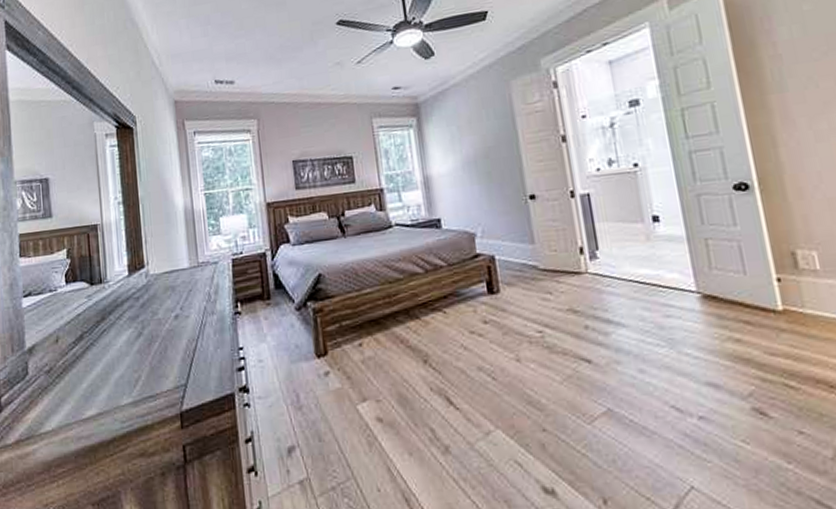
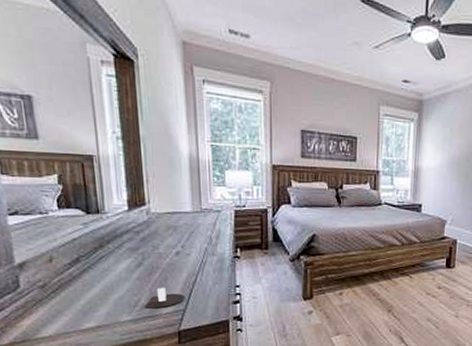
candle: none [144,358,186,387] -> present [144,287,185,309]

